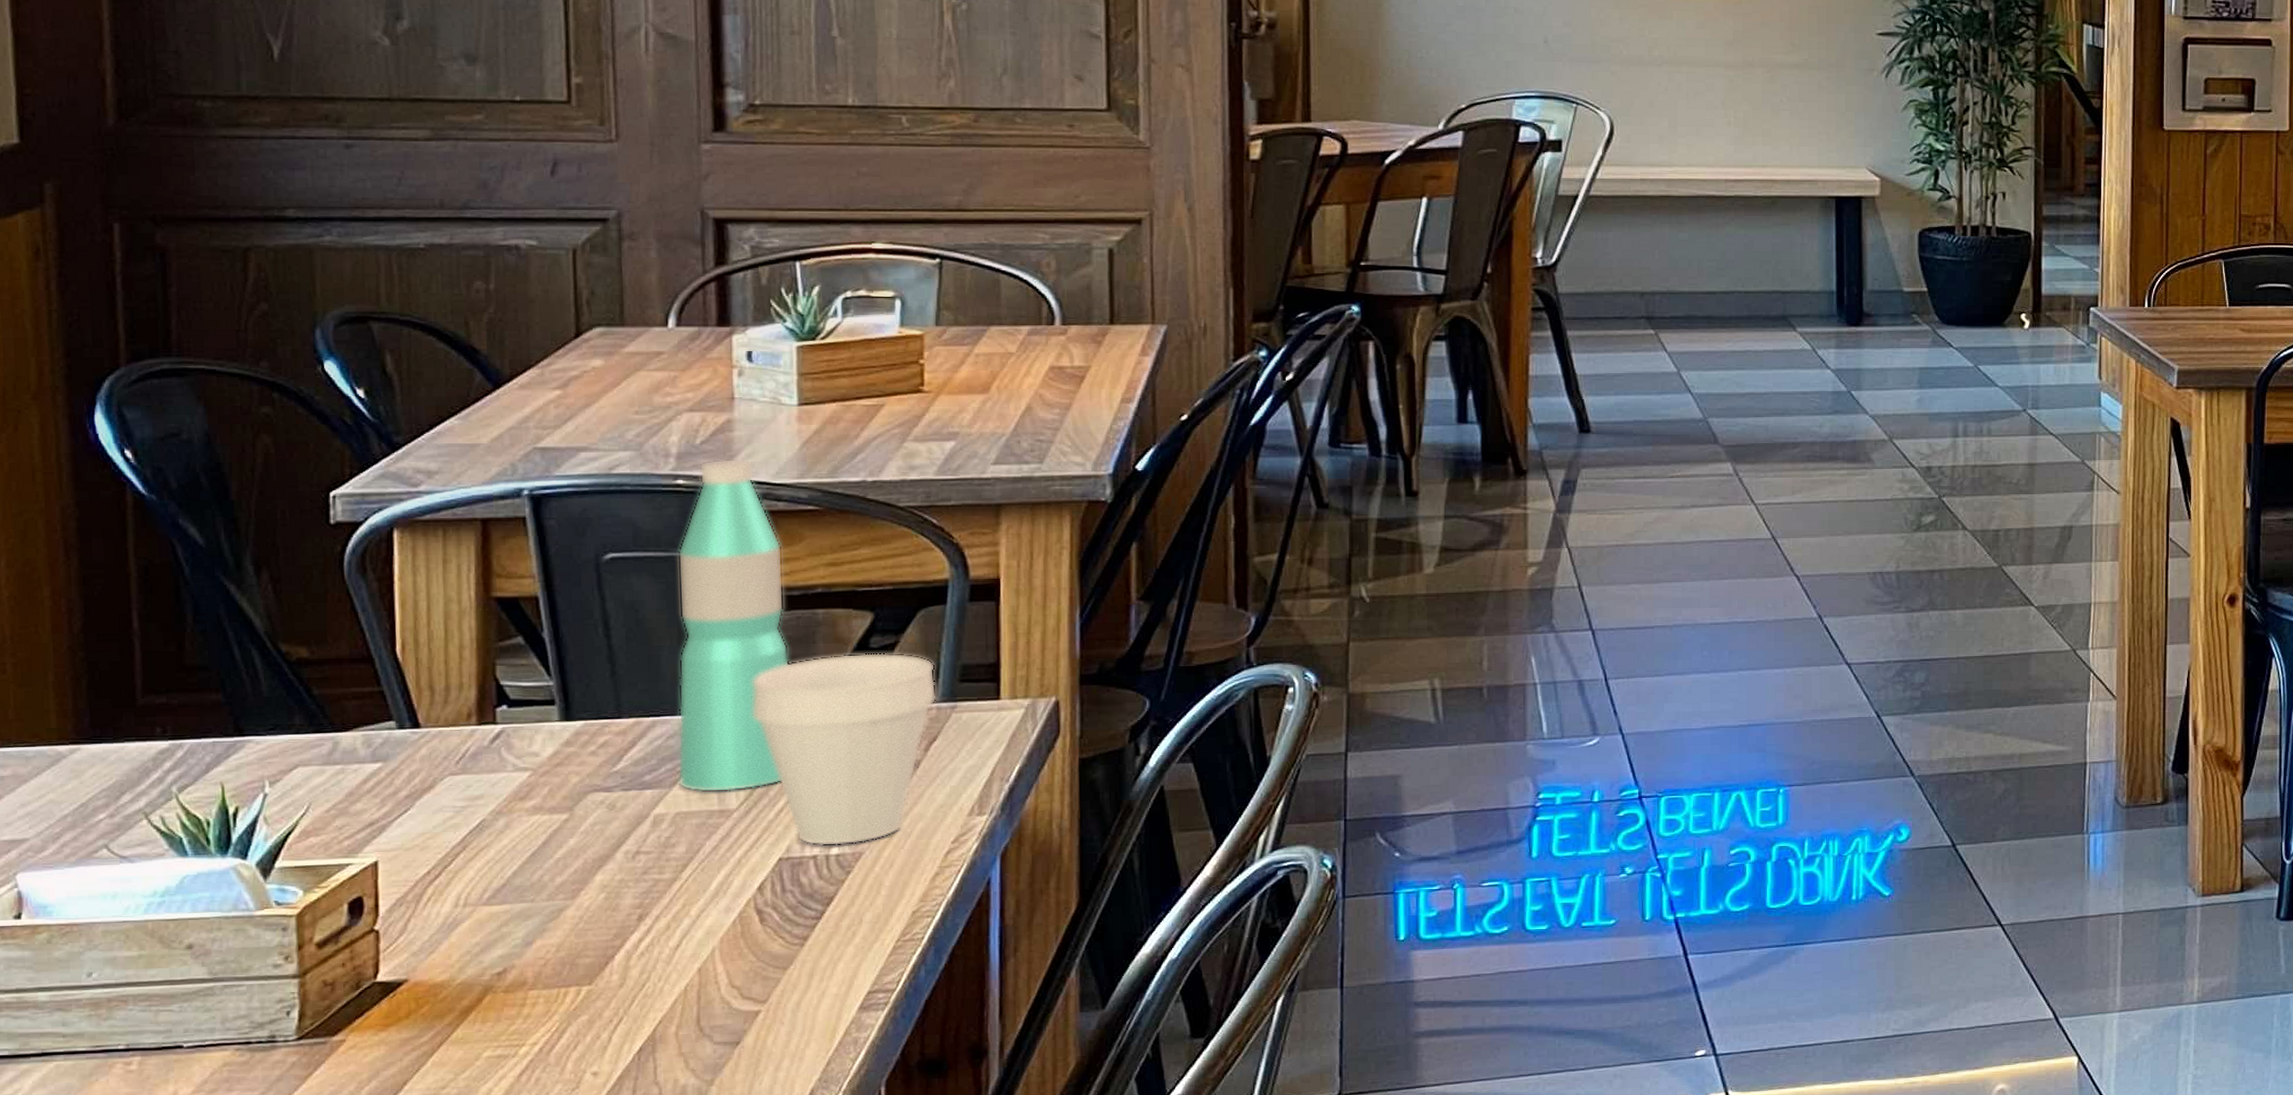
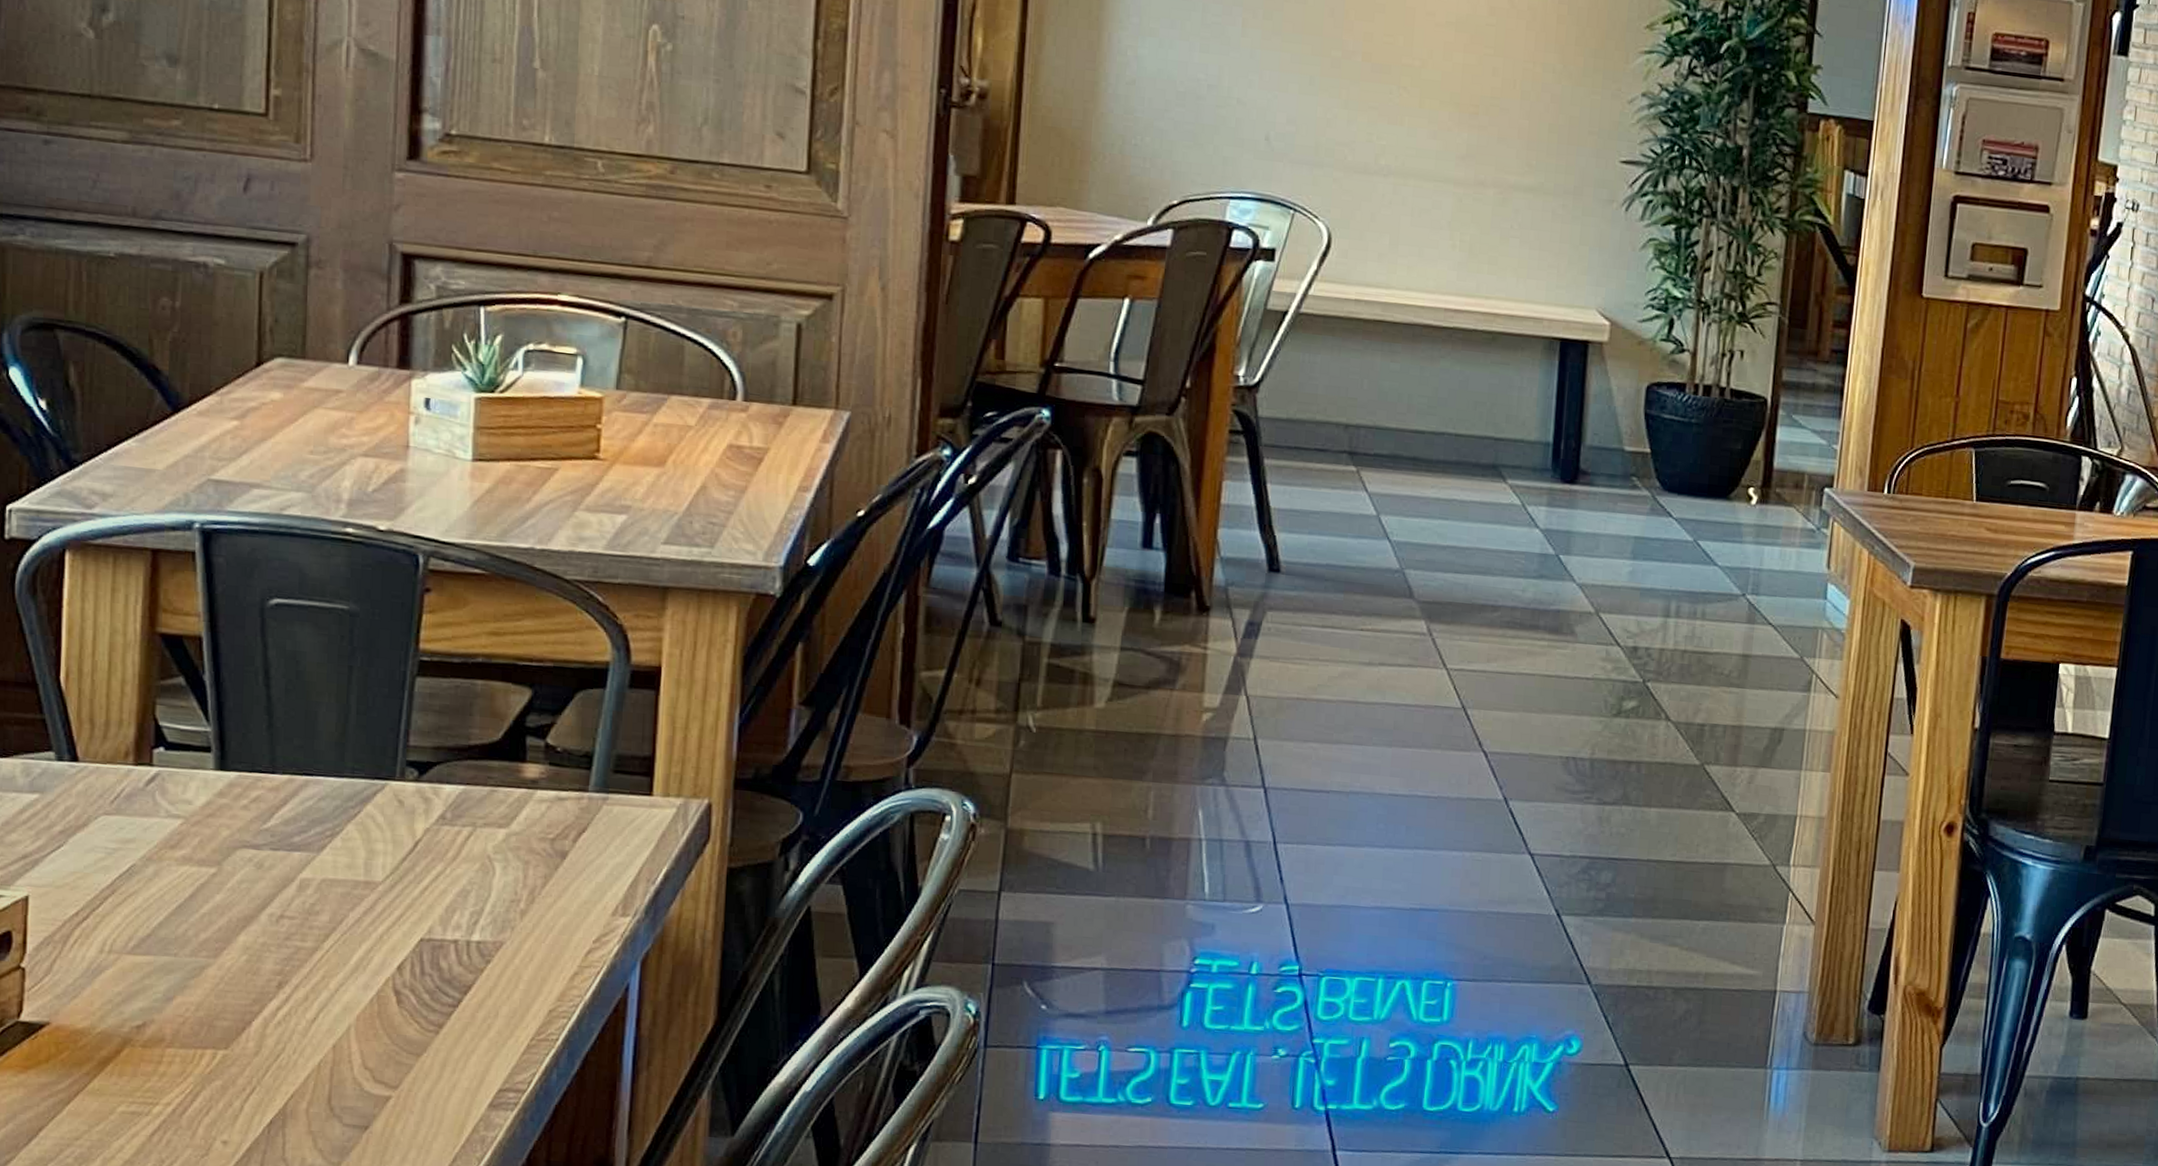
water bottle: present [677,458,790,793] -> none [326,509,446,864]
cup: present [752,653,937,847] -> none [405,730,590,933]

